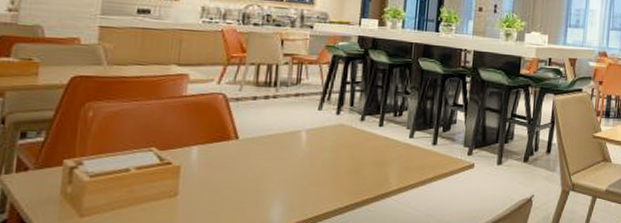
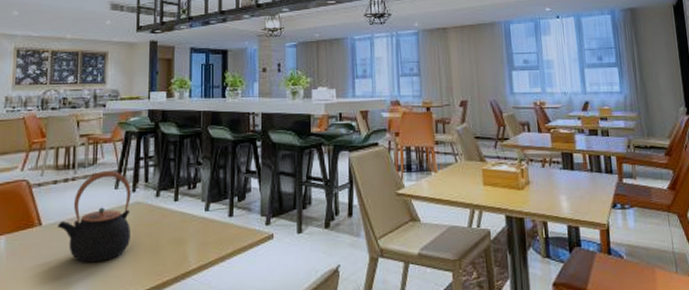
teapot: none [256,92,336,178] -> present [58,171,131,263]

